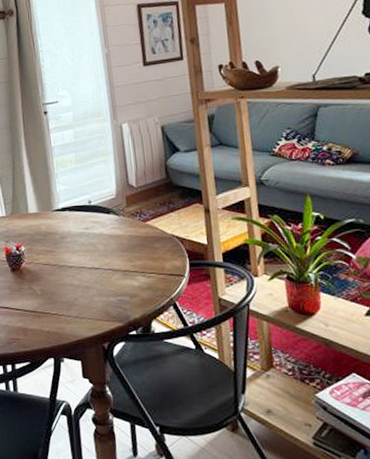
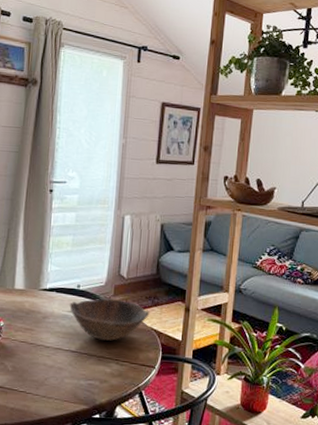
bowl: none [84,210,168,254] -> present [69,298,150,341]

